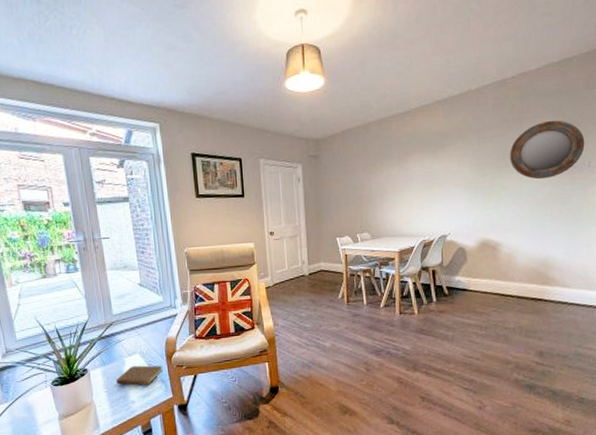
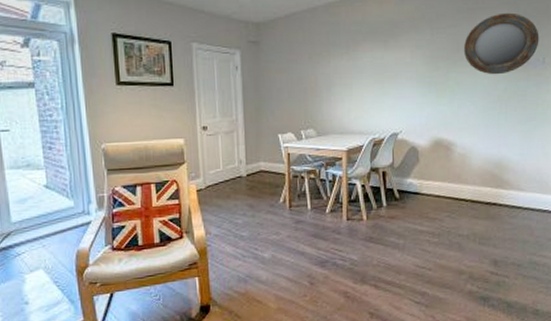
book: present [115,365,163,387] -> none [12,283,72,309]

